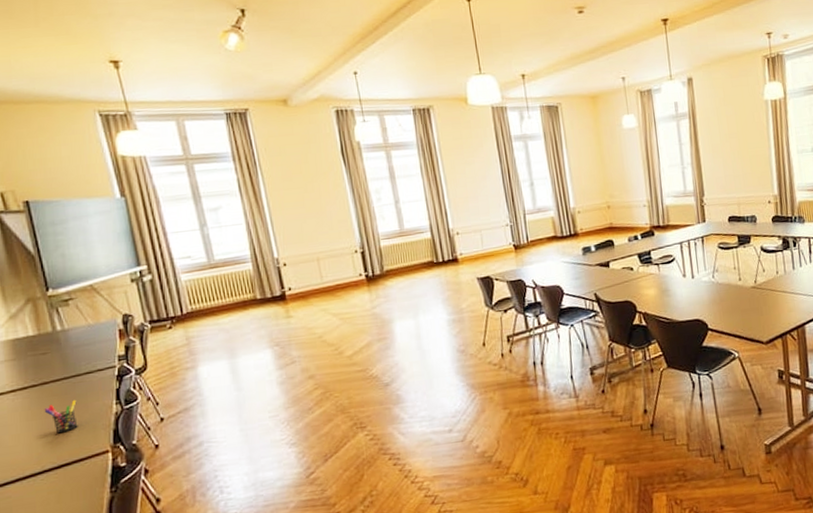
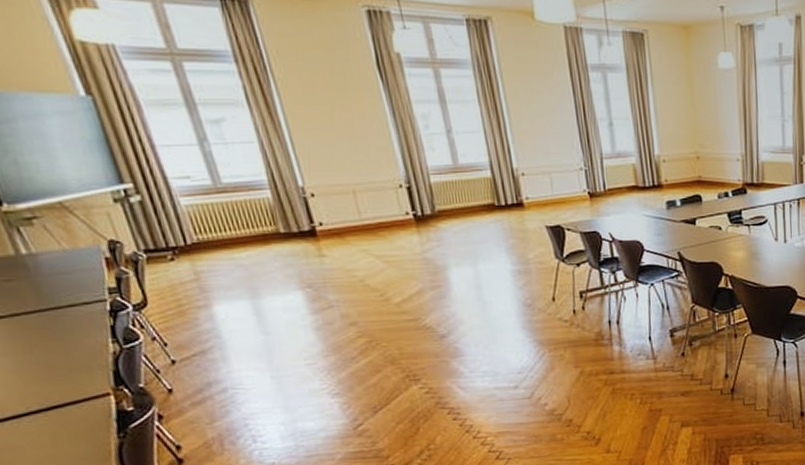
pen holder: present [44,399,78,434] -> none [18,335,67,373]

